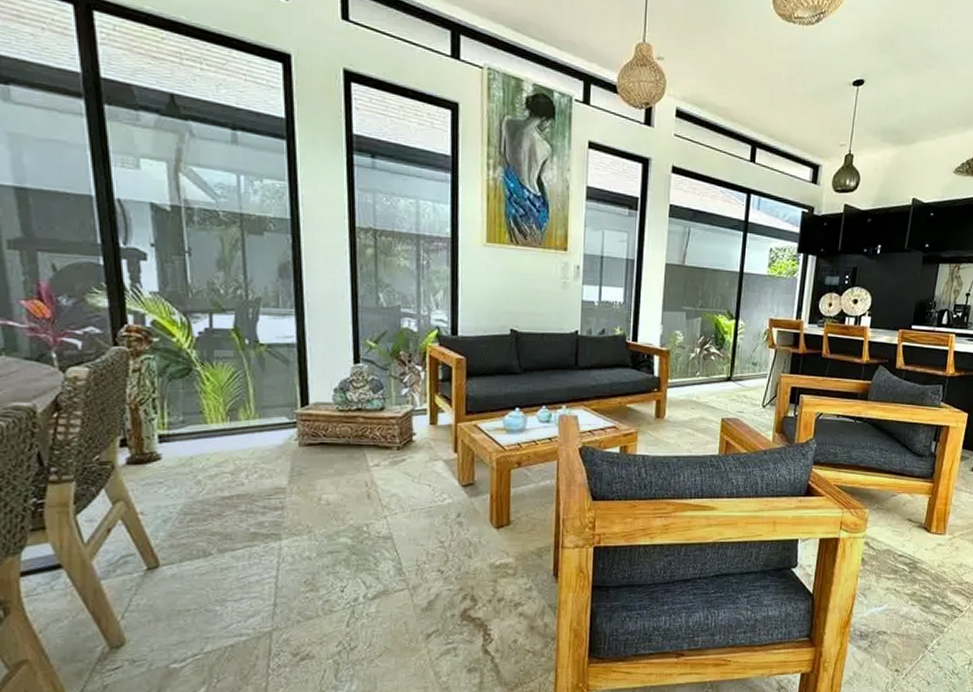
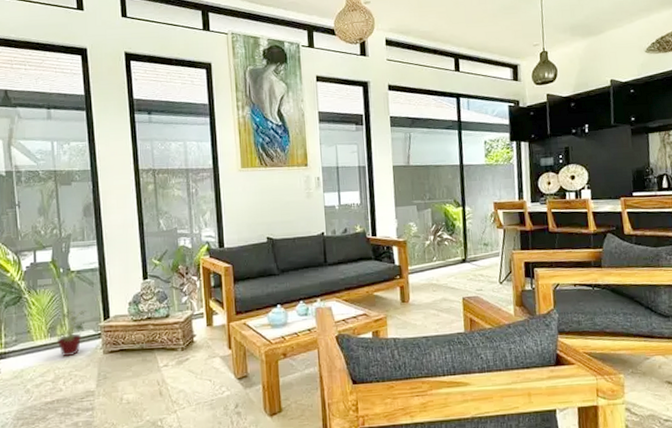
potted plant: none [231,390,279,446] -> present [51,309,87,357]

